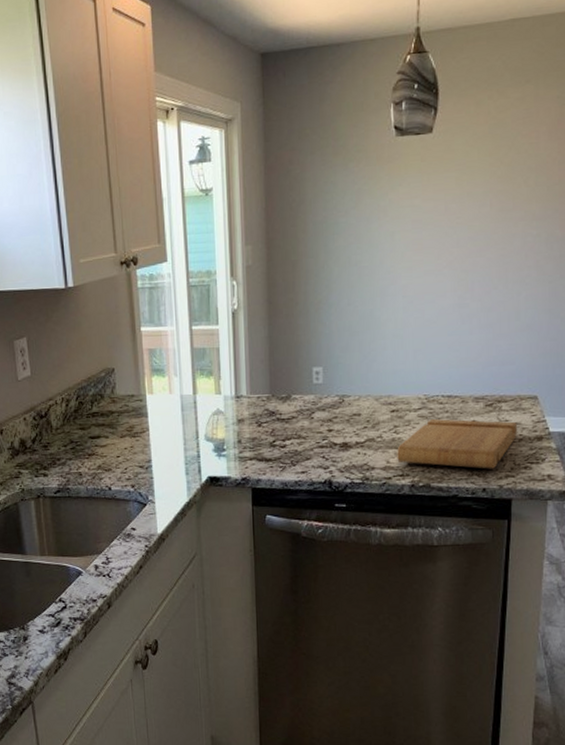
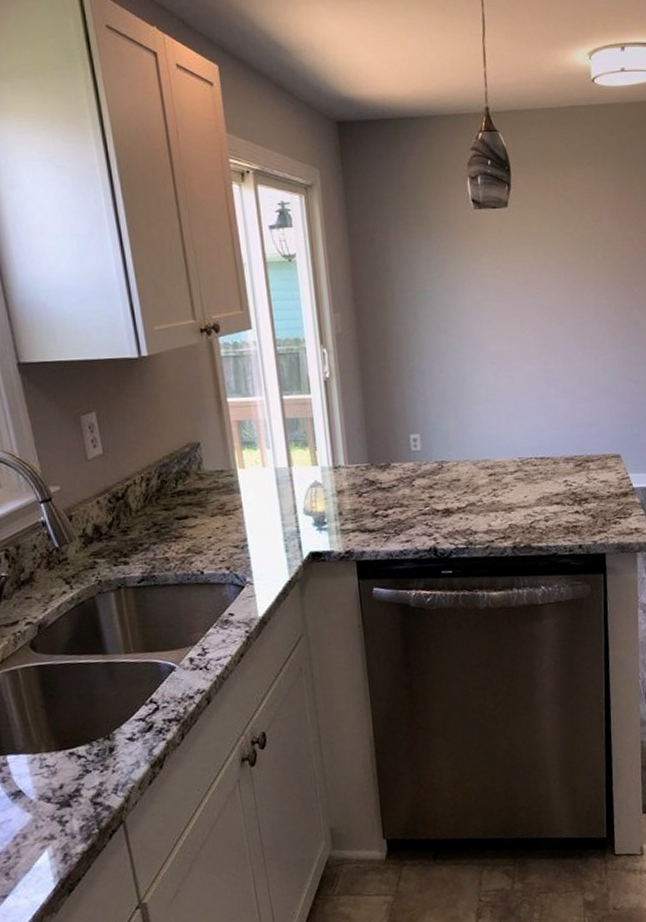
cutting board: present [397,418,518,469] -> none [497,480,606,526]

